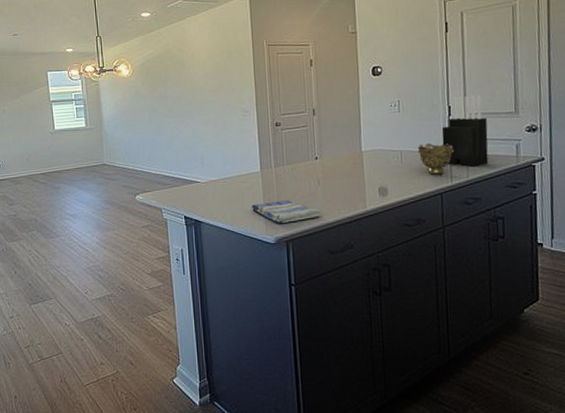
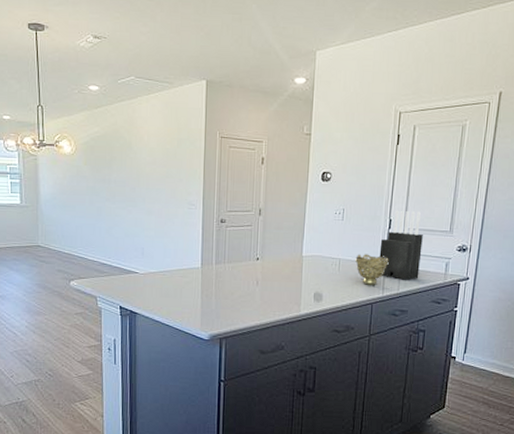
dish towel: present [252,200,322,223] -> none [189,298,258,320]

